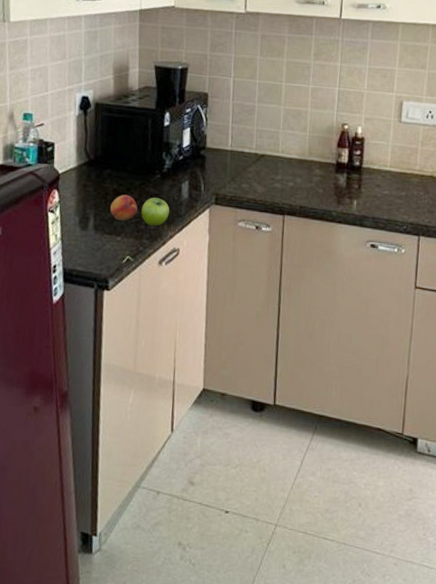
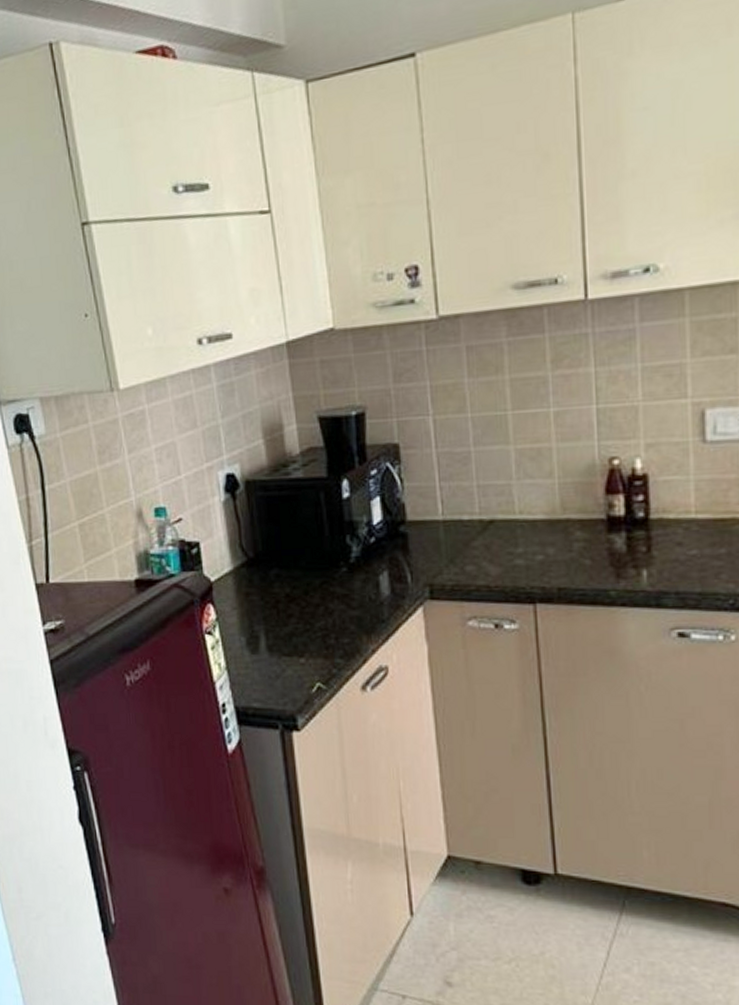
fruit: present [110,194,138,221] -> none [285,600,322,636]
fruit: present [141,197,170,227] -> none [327,598,367,639]

